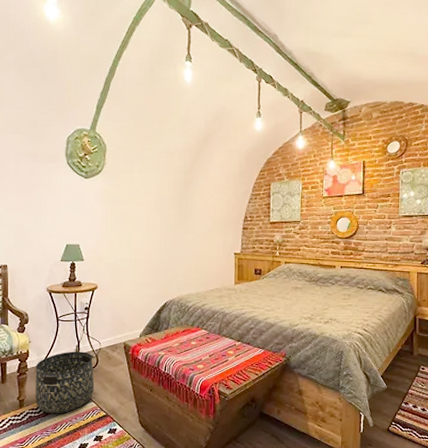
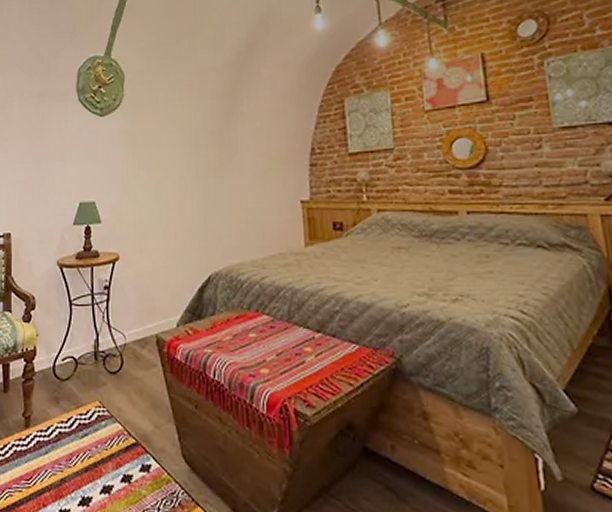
basket: present [35,351,95,414] -> none [44,348,120,439]

